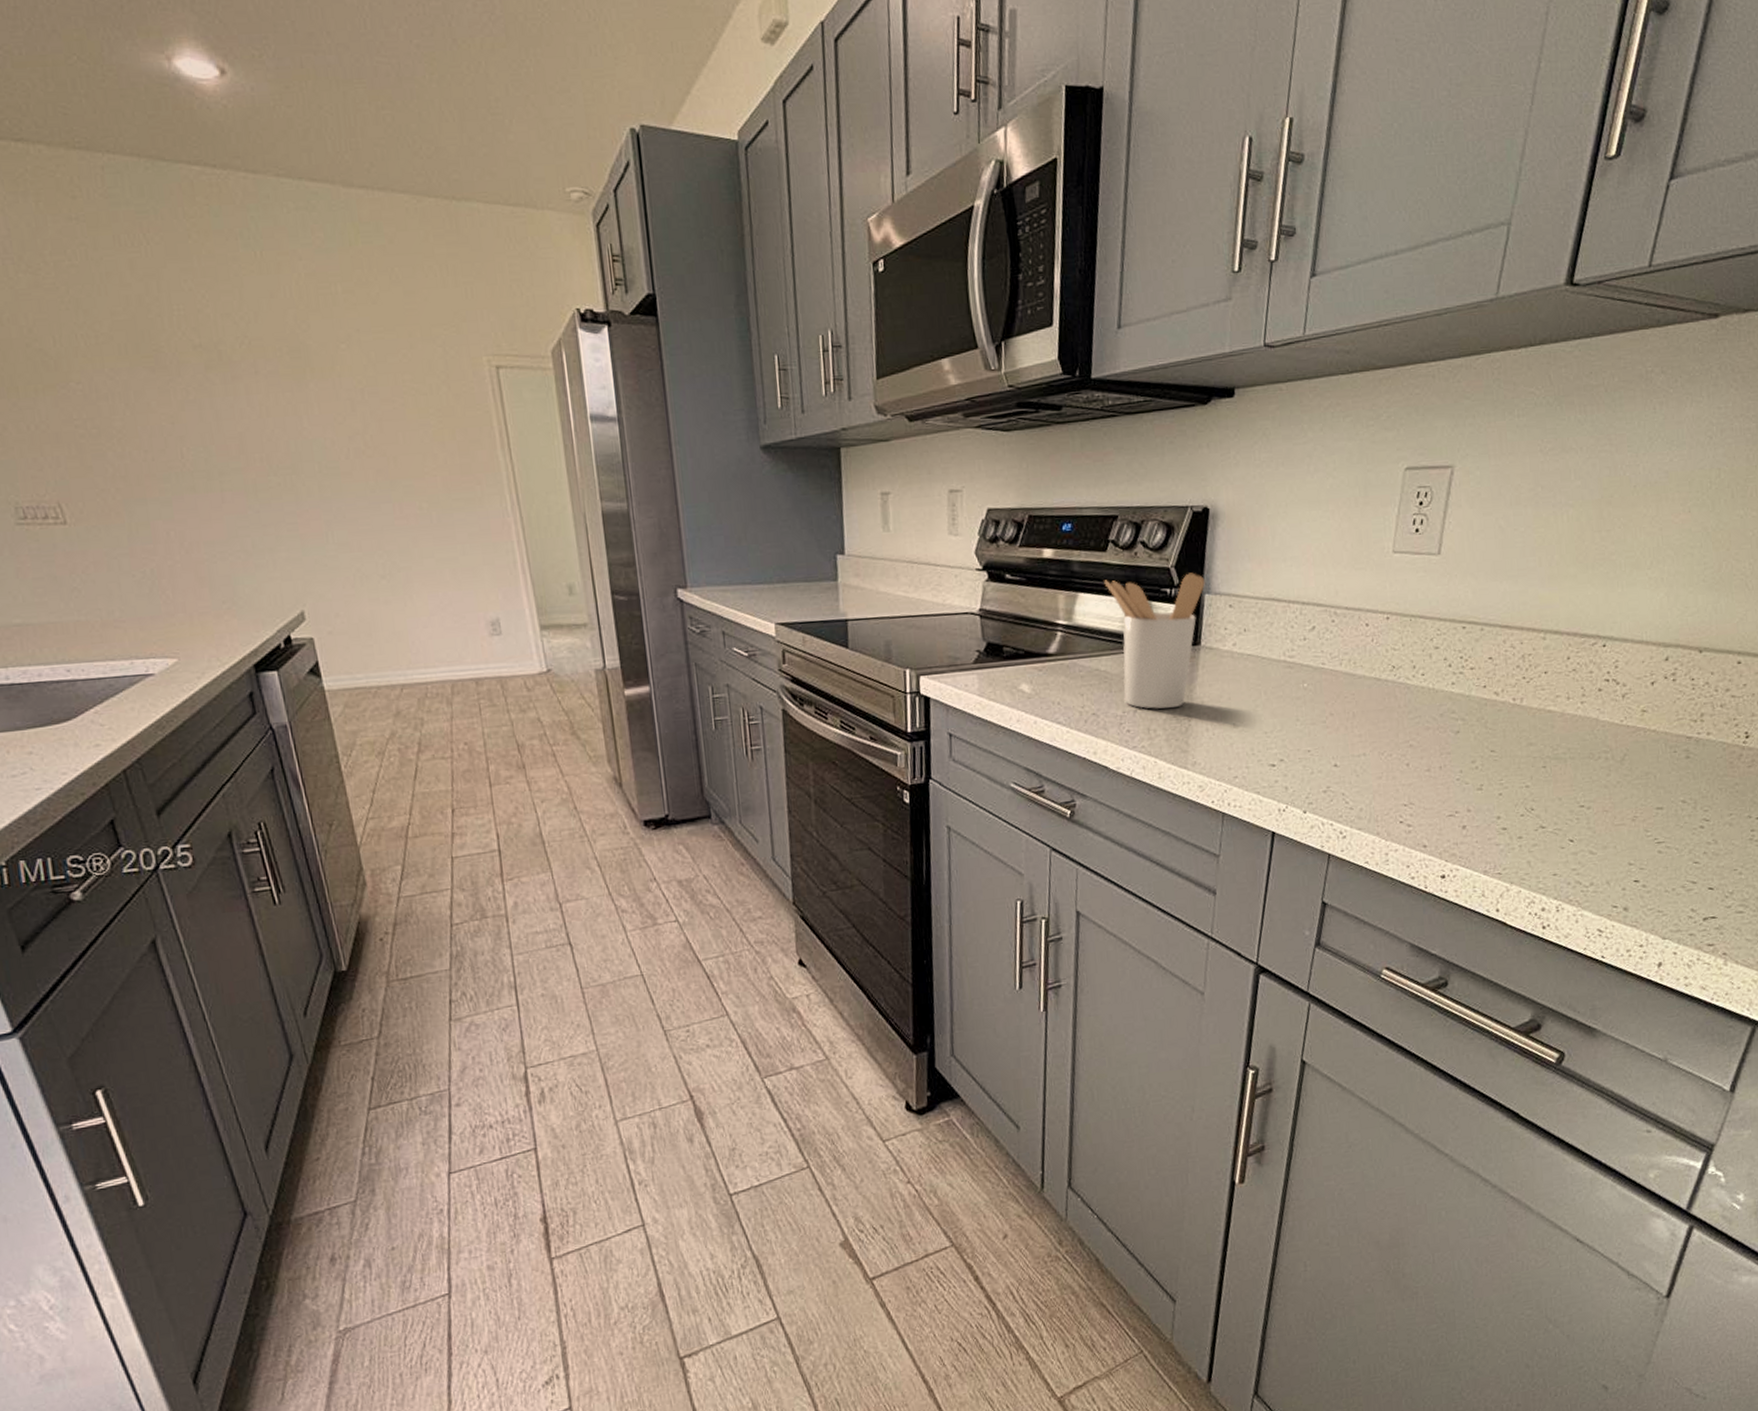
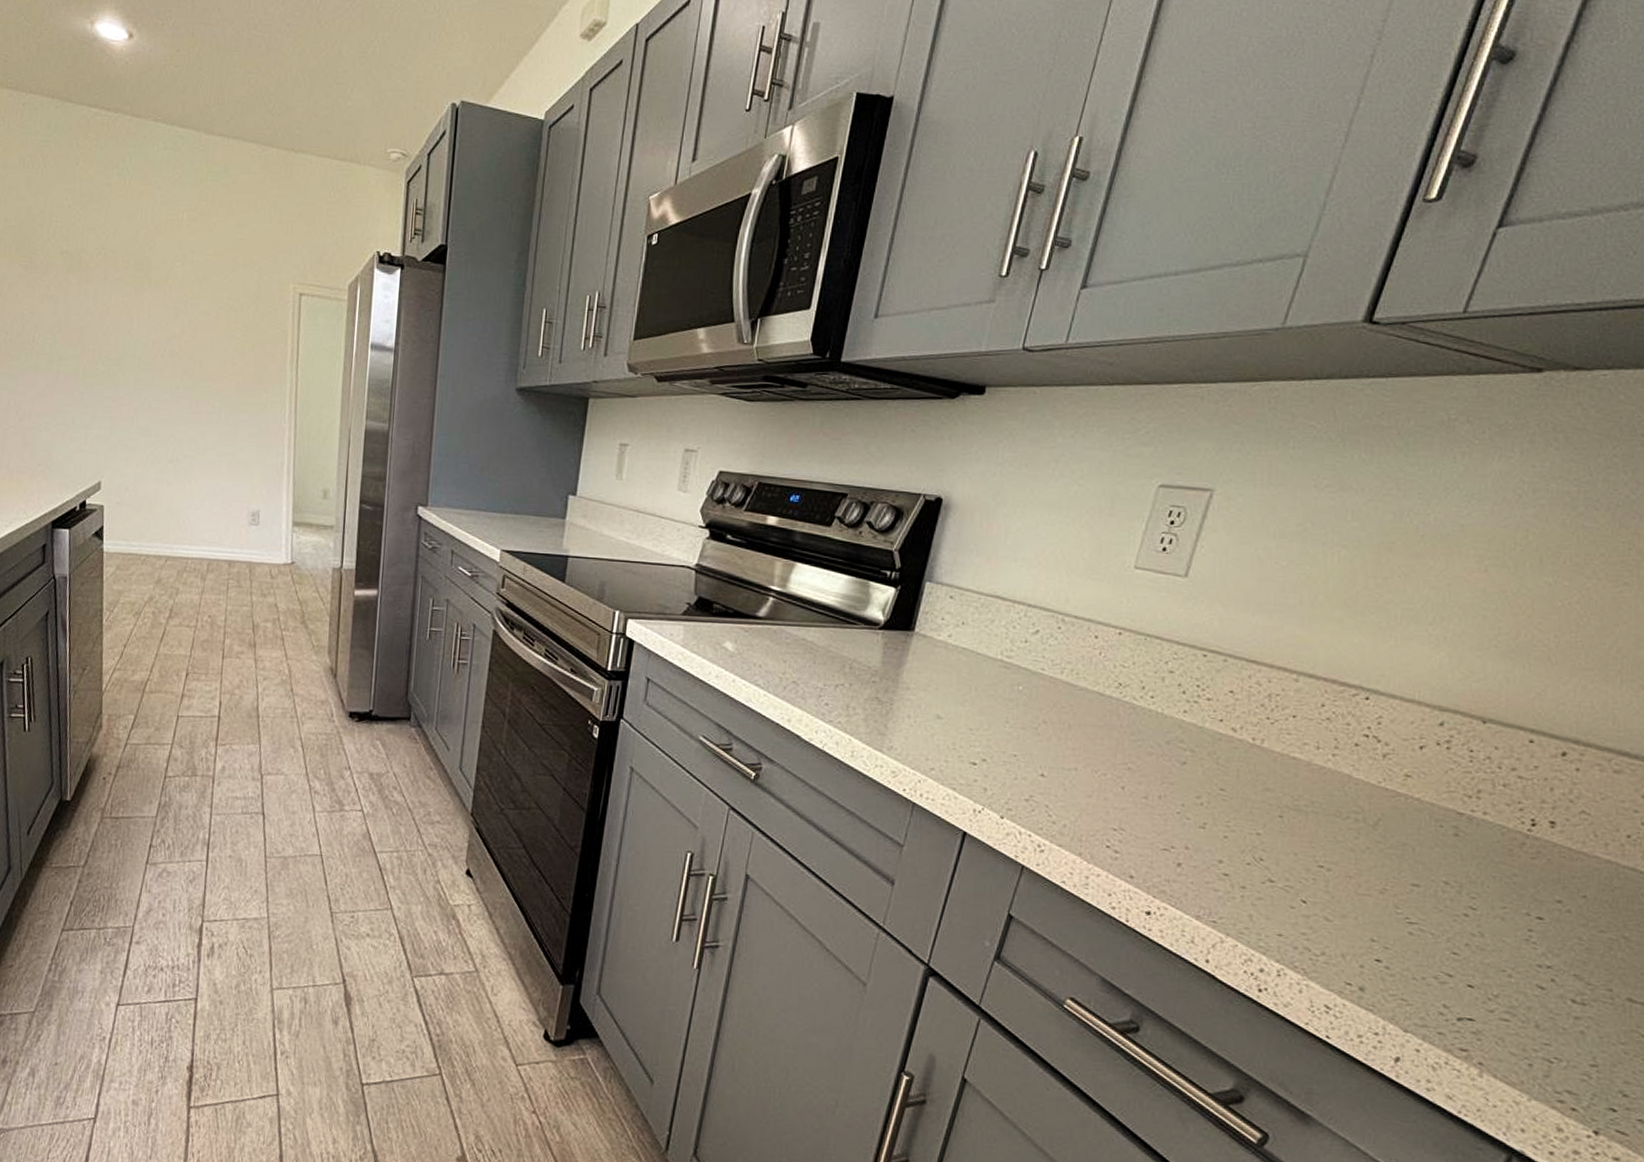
utensil holder: present [1104,572,1205,709] -> none [824,554,928,689]

